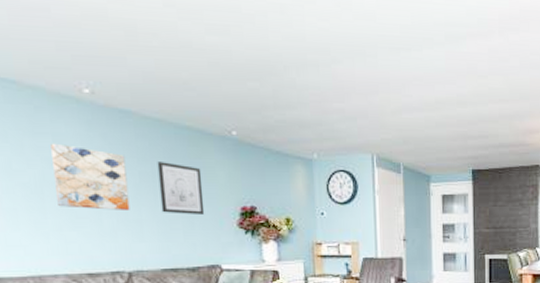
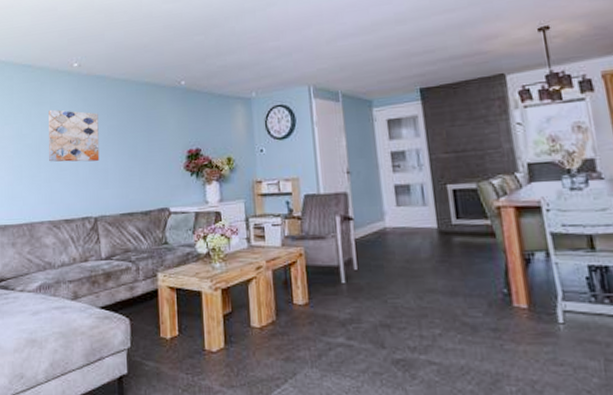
wall art: present [157,162,205,214] -> none [122,115,157,161]

